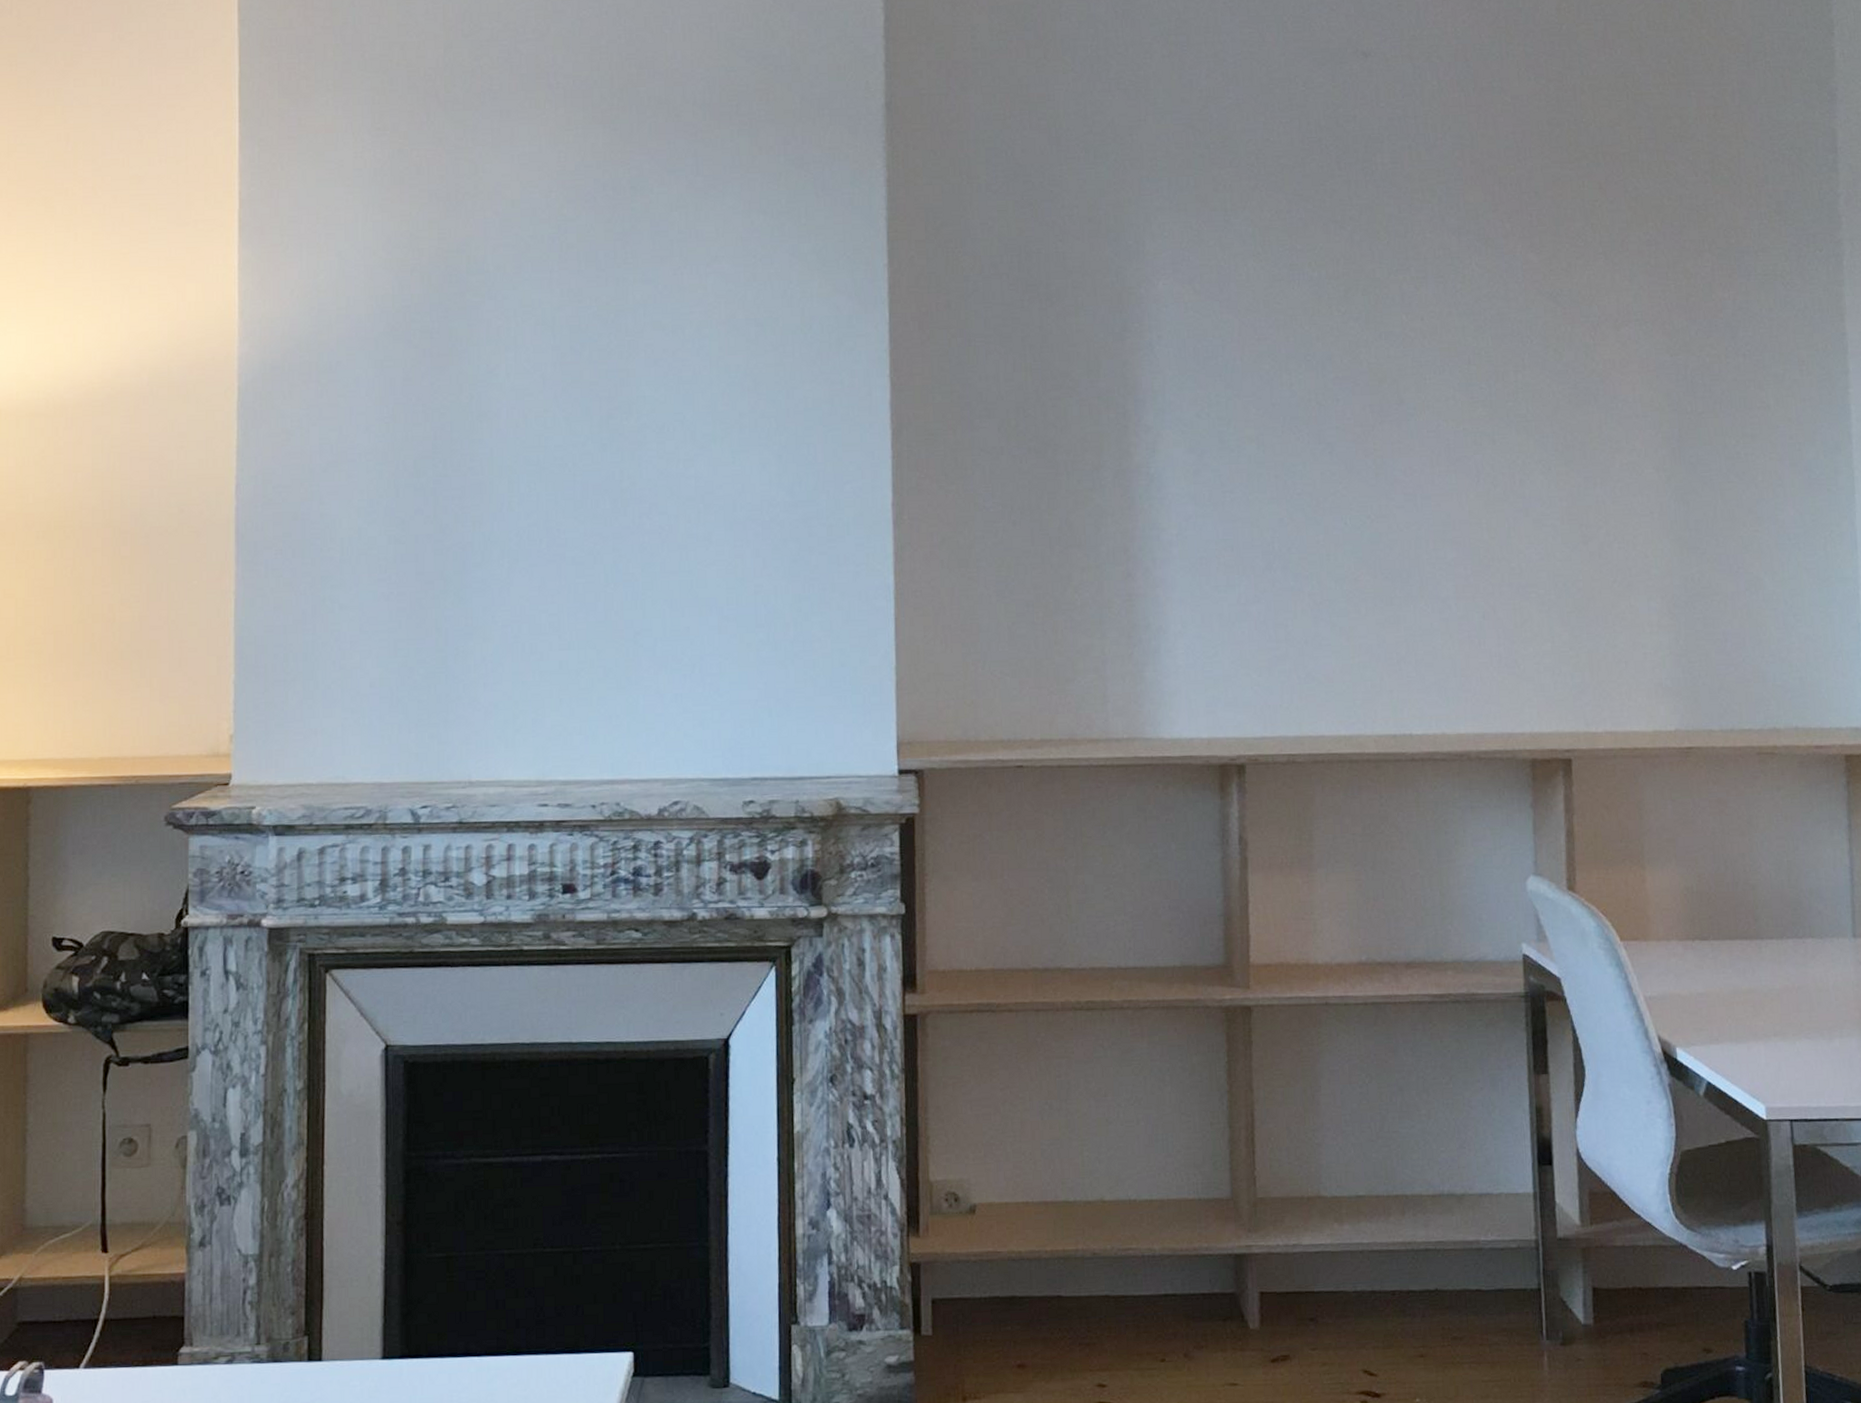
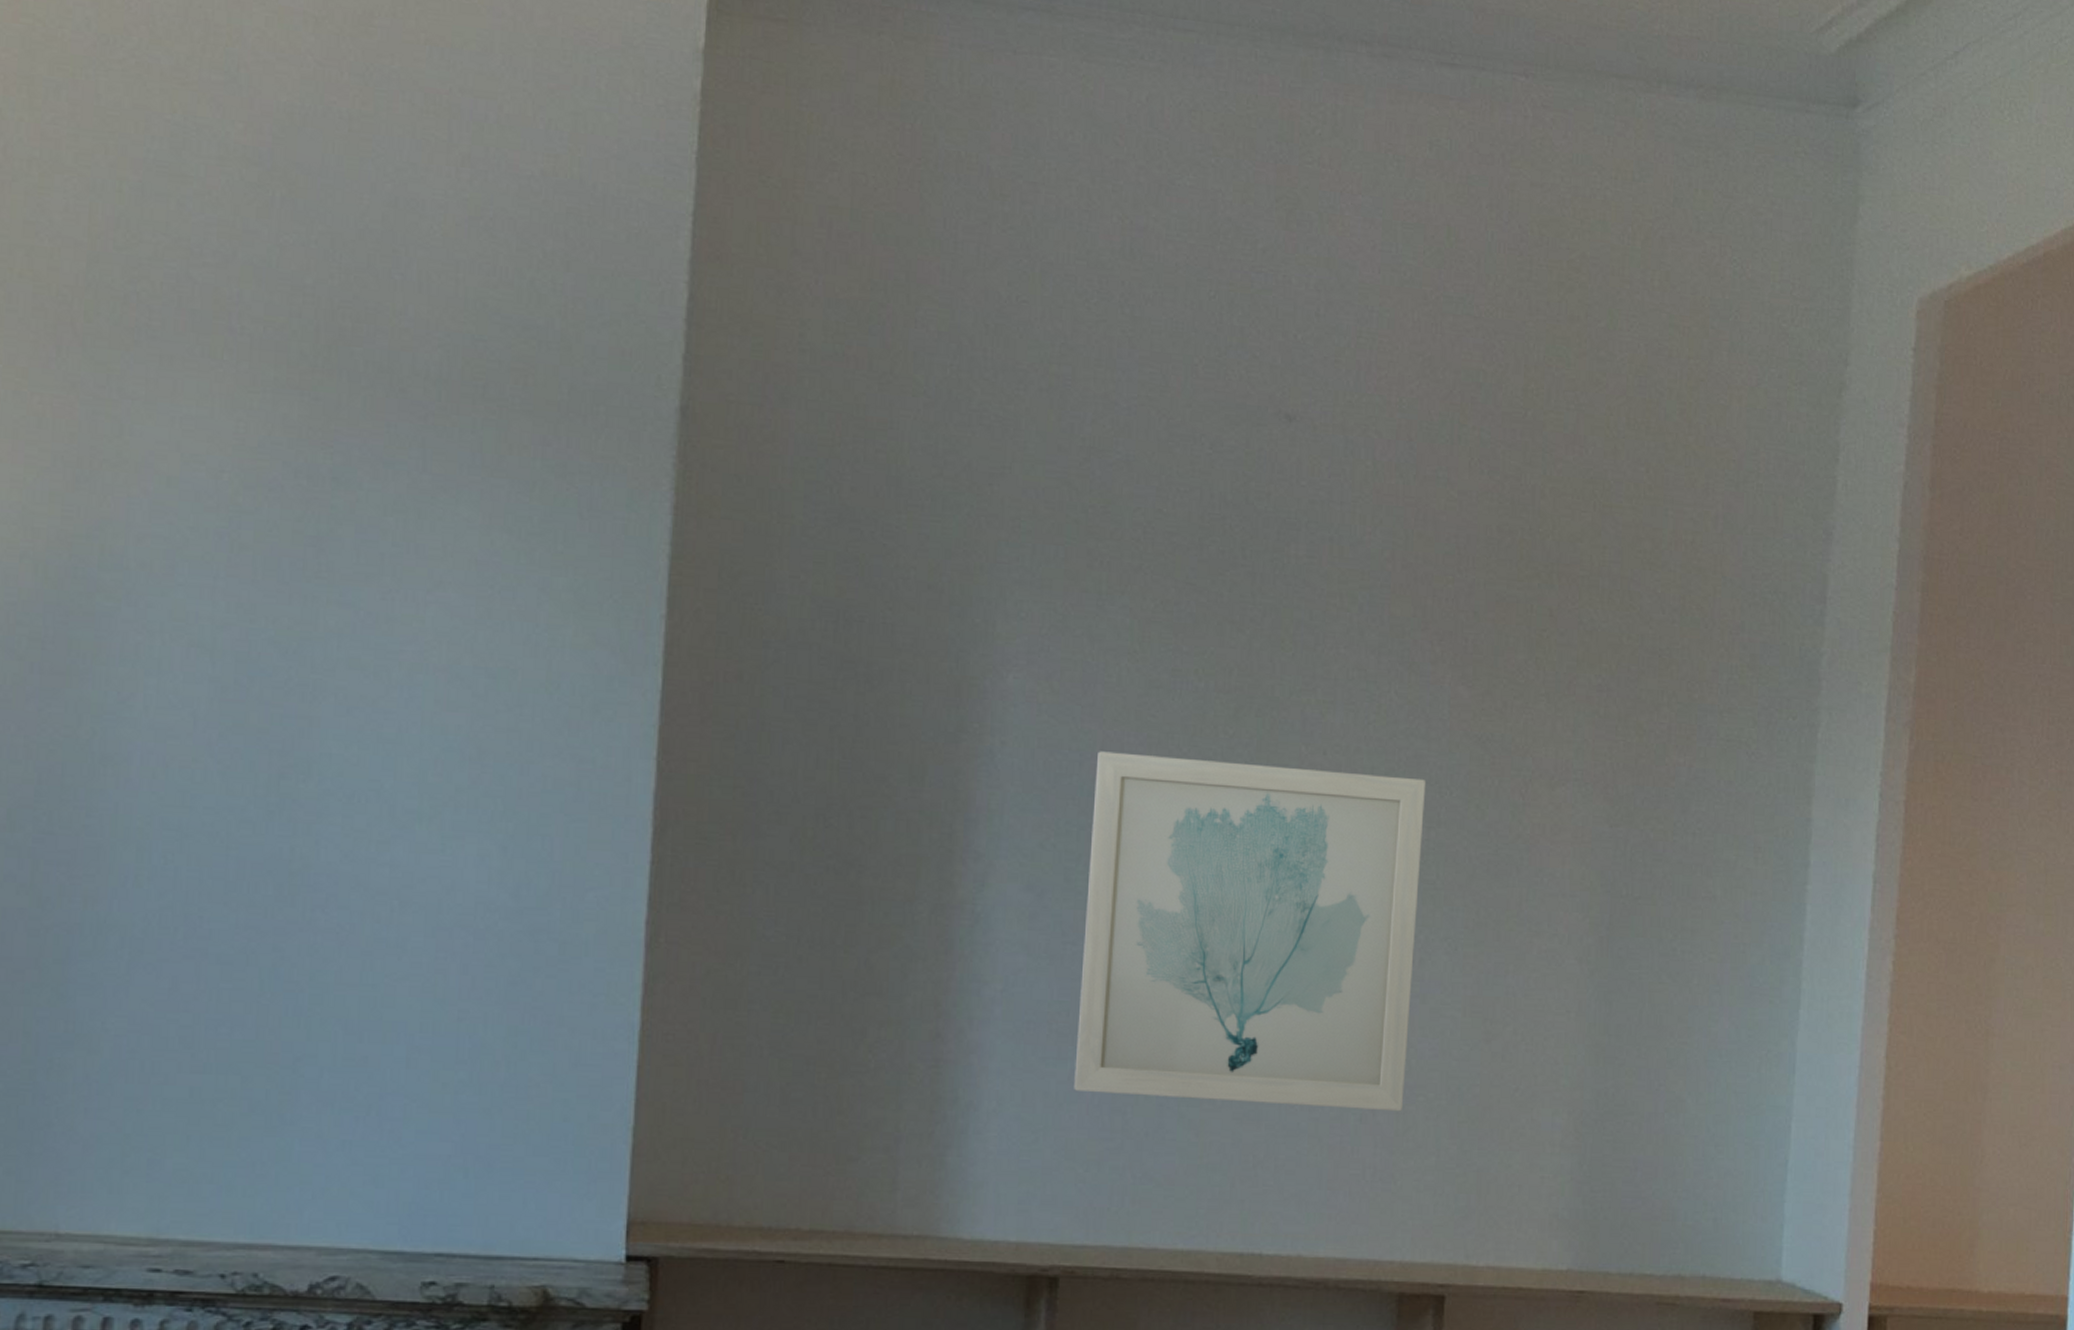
wall art: none [1236,332,1519,612] -> present [1074,751,1427,1112]

